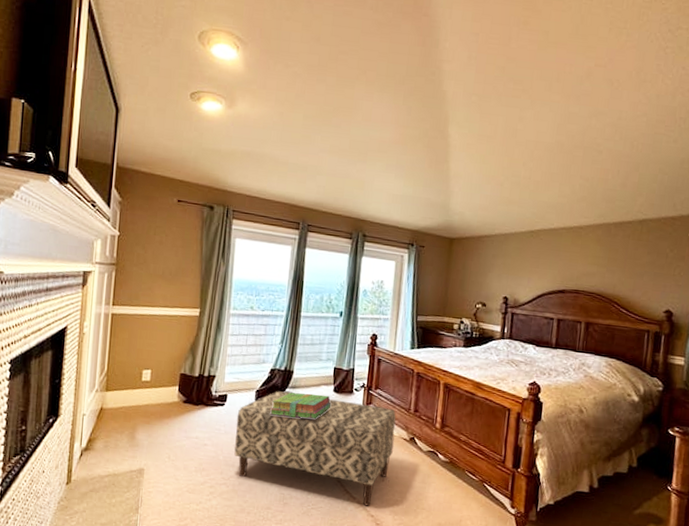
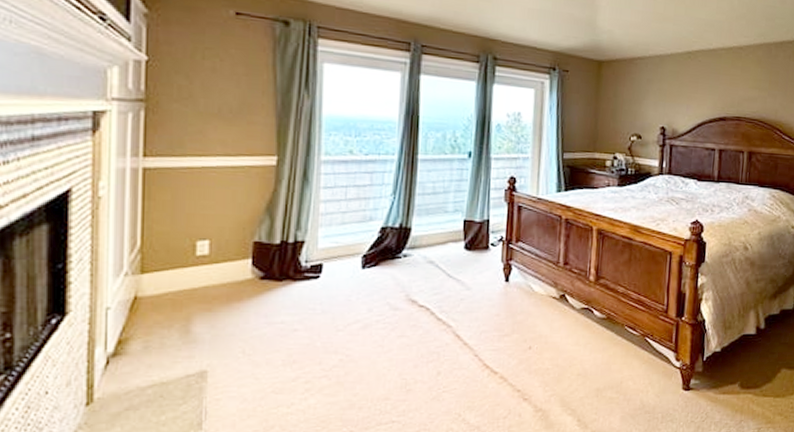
bench: present [234,391,396,506] -> none [337,254,543,380]
stack of books: present [270,392,332,420] -> none [383,253,463,285]

